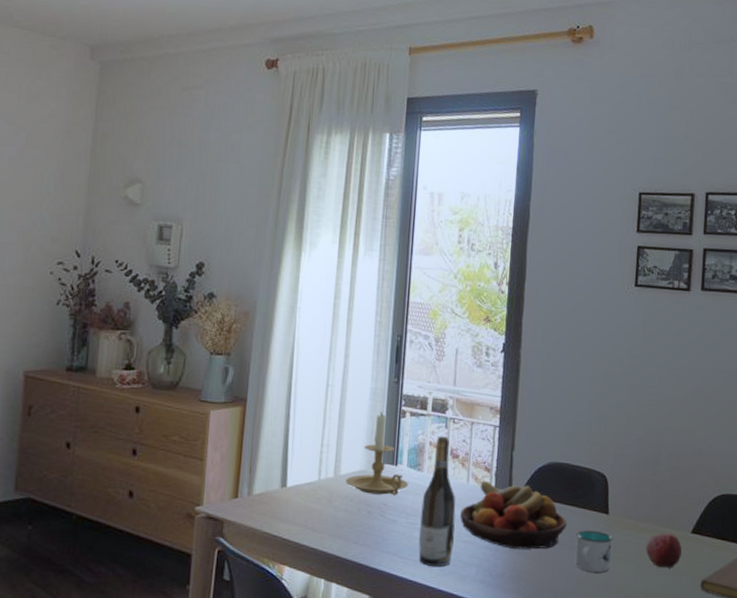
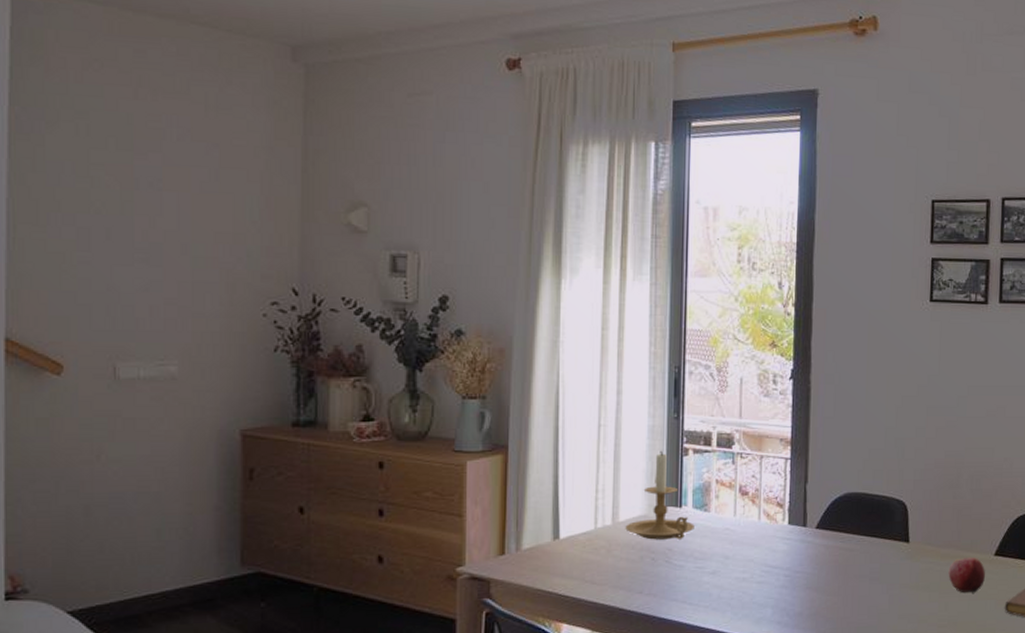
wine bottle: present [418,436,456,566] -> none [709,473,748,611]
fruit bowl: present [460,480,567,550] -> none [752,516,866,586]
mug: present [576,530,614,572] -> none [876,560,915,603]

